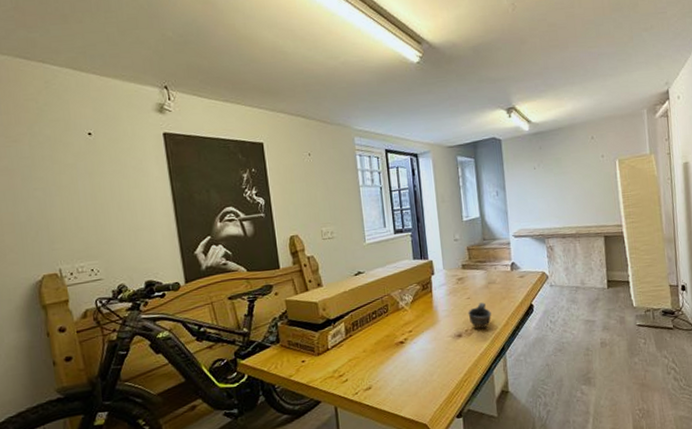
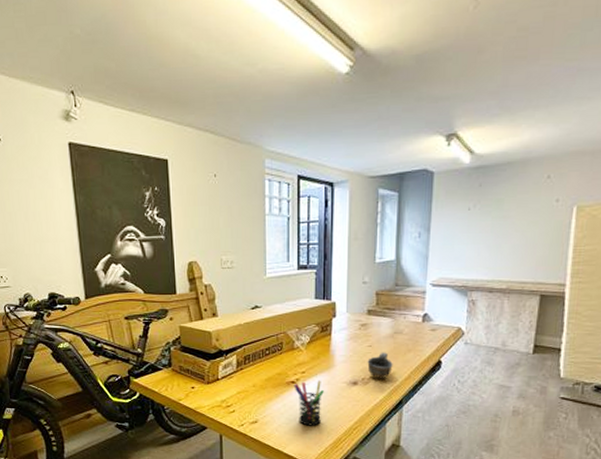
pen holder: none [402,337,433,385] -> present [294,380,324,426]

